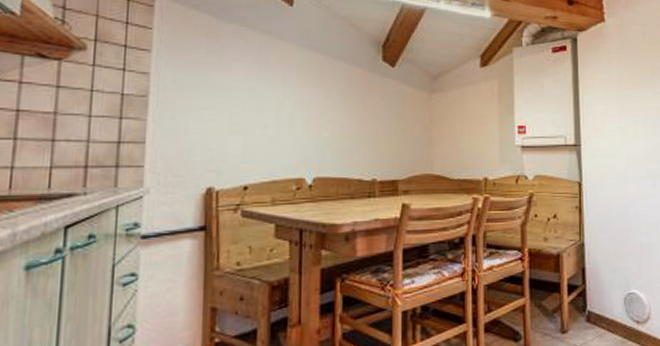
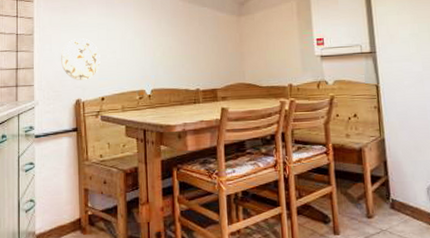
decorative plate: none [188,106,246,162] -> present [61,38,100,80]

